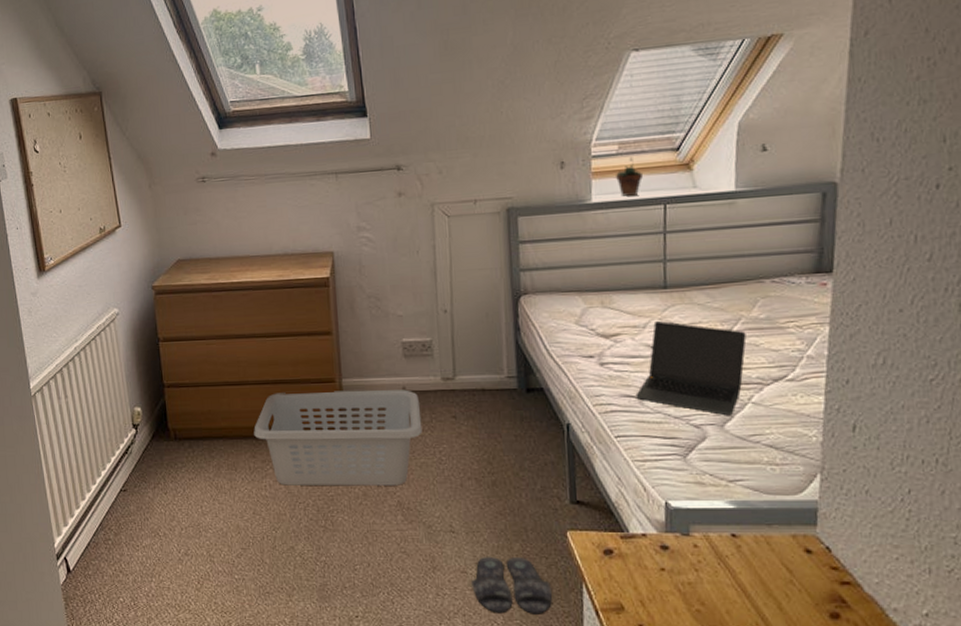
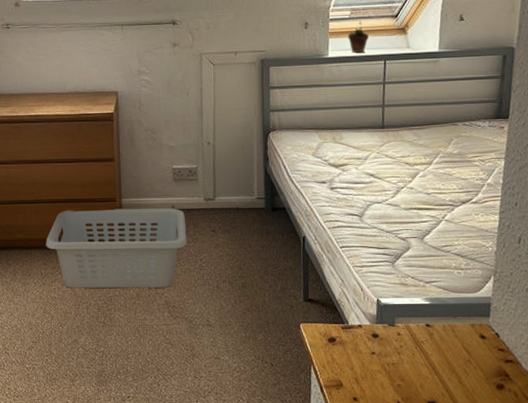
slippers: present [471,556,552,614] -> none [223,345,287,392]
laptop: present [635,320,747,416] -> none [357,154,443,231]

